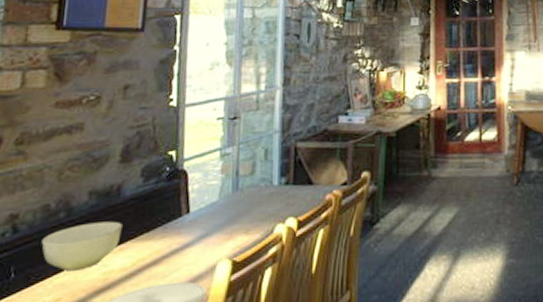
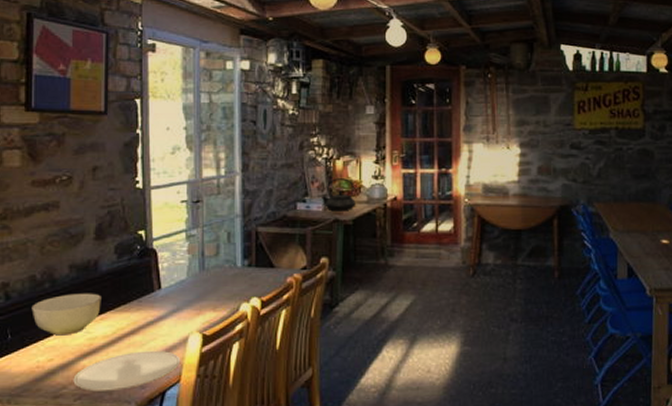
teapot: none [364,90,399,124] -> present [322,178,356,212]

